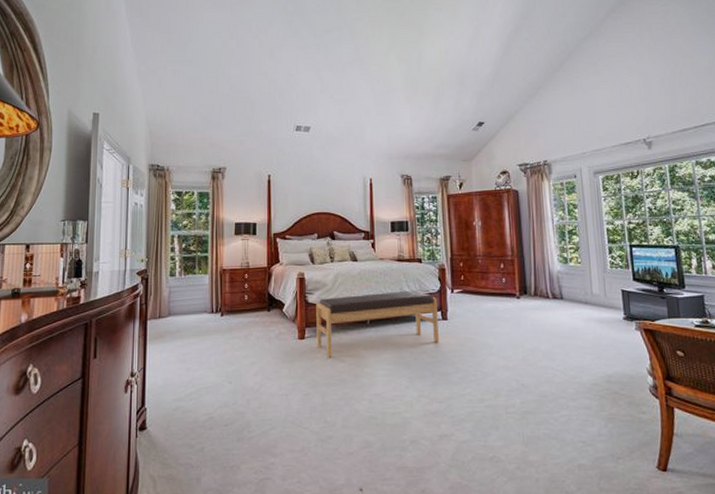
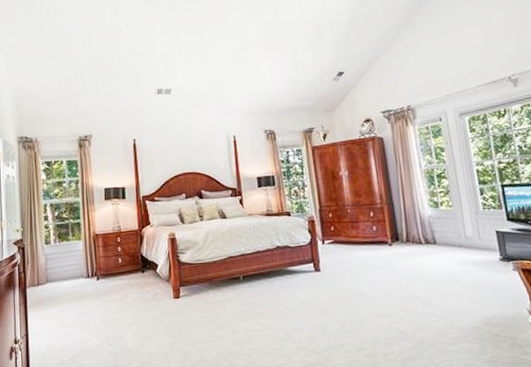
bench: present [316,291,439,358] -> none [188,244,313,315]

